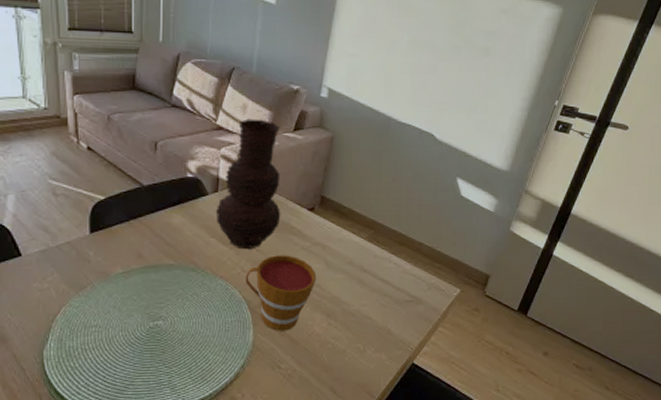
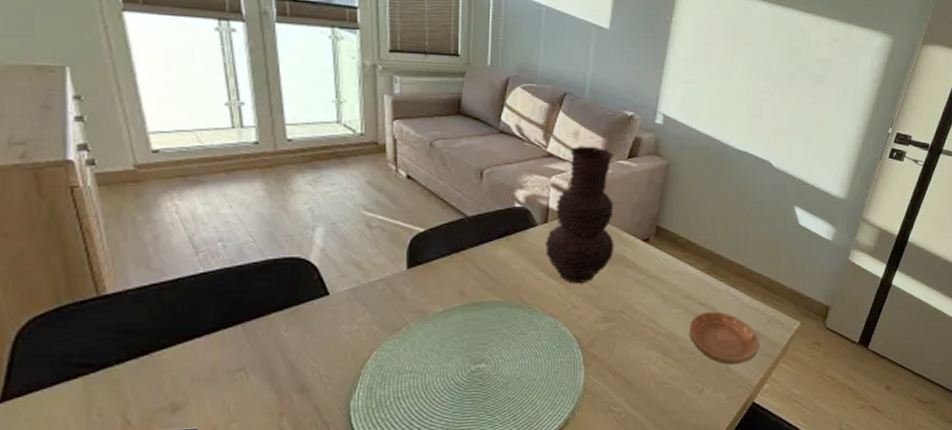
cup: present [245,255,317,331] -> none [576,289,652,372]
saucer: none [351,277,420,327] -> present [688,311,759,365]

